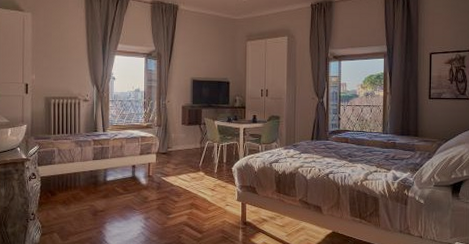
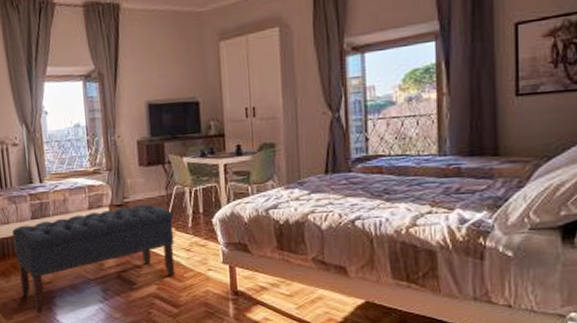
bench: none [76,154,205,236] -> present [12,204,175,314]

